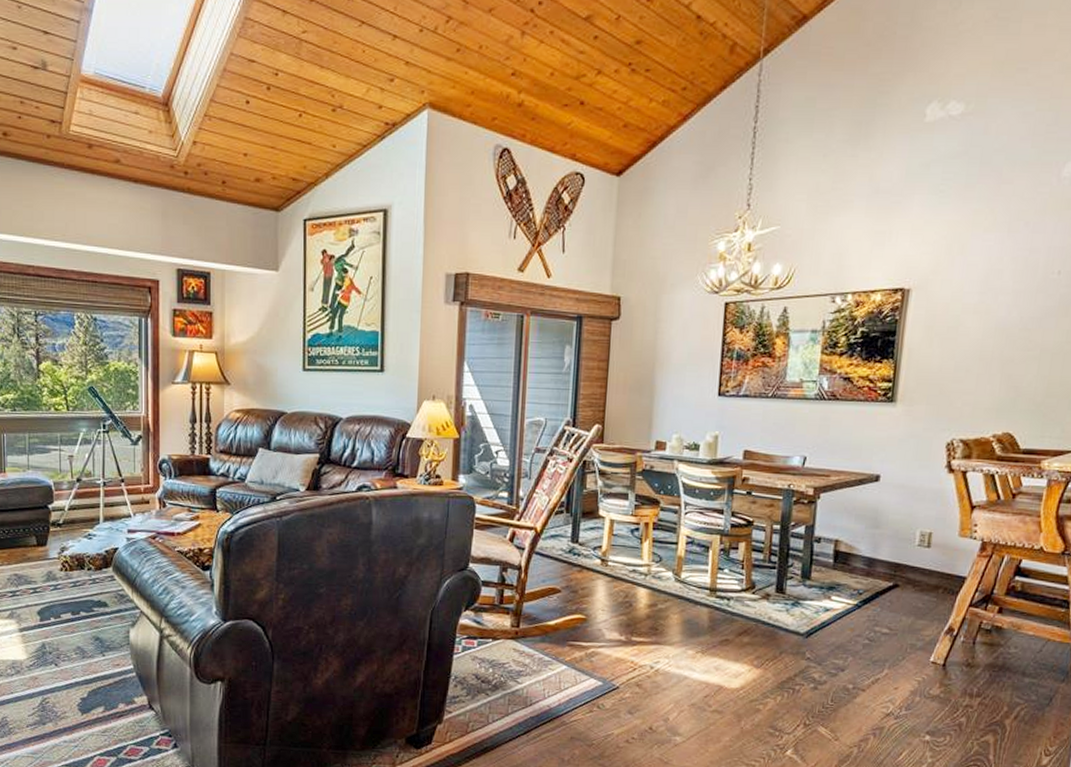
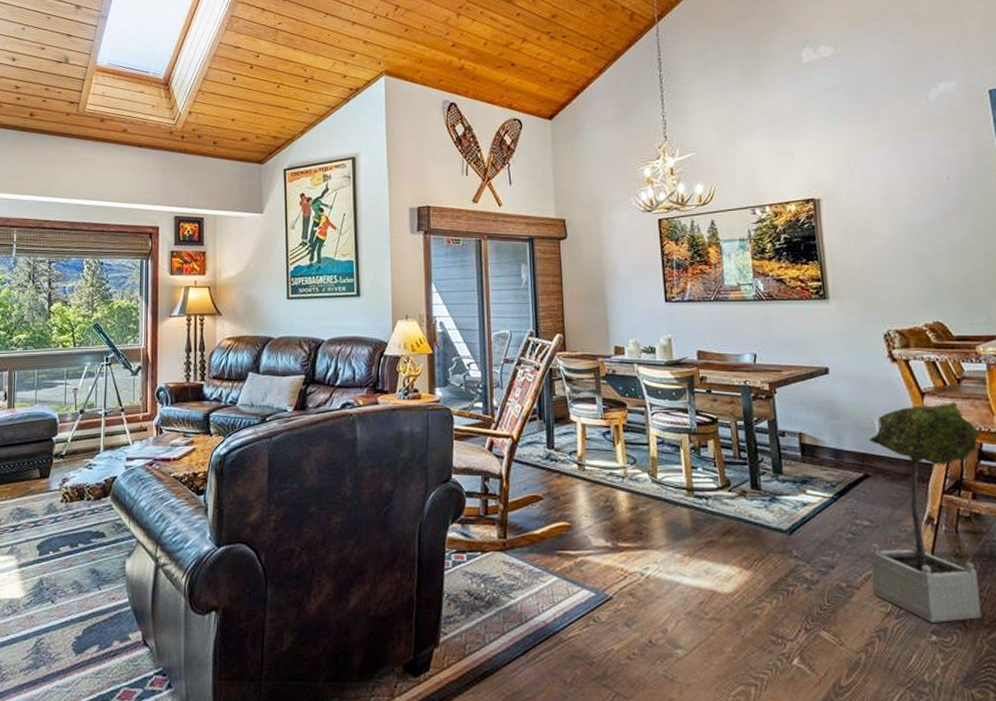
potted tree: none [876,516,1023,725] -> present [869,401,982,623]

